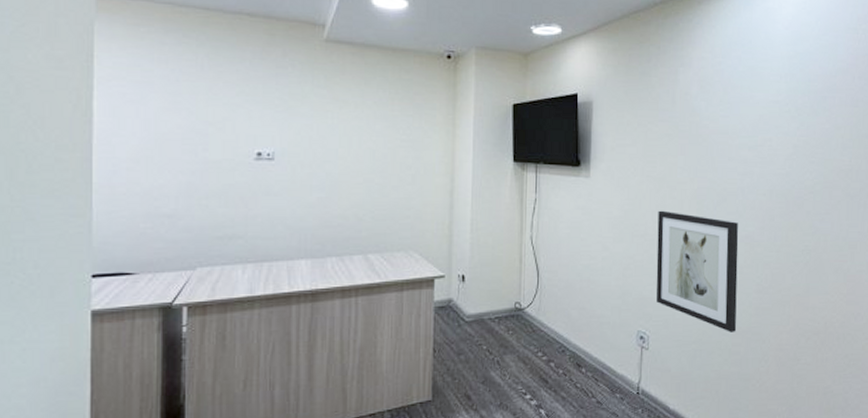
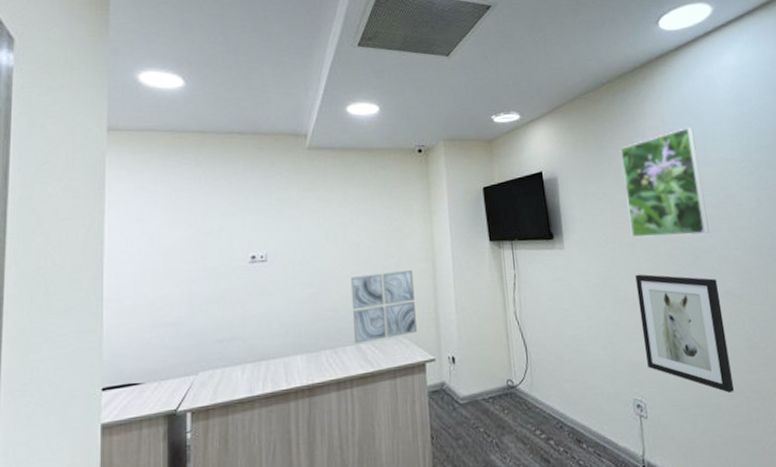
wall art: none [362,184,430,254] -> present [350,270,418,344]
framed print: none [661,62,743,177] -> present [620,127,709,238]

